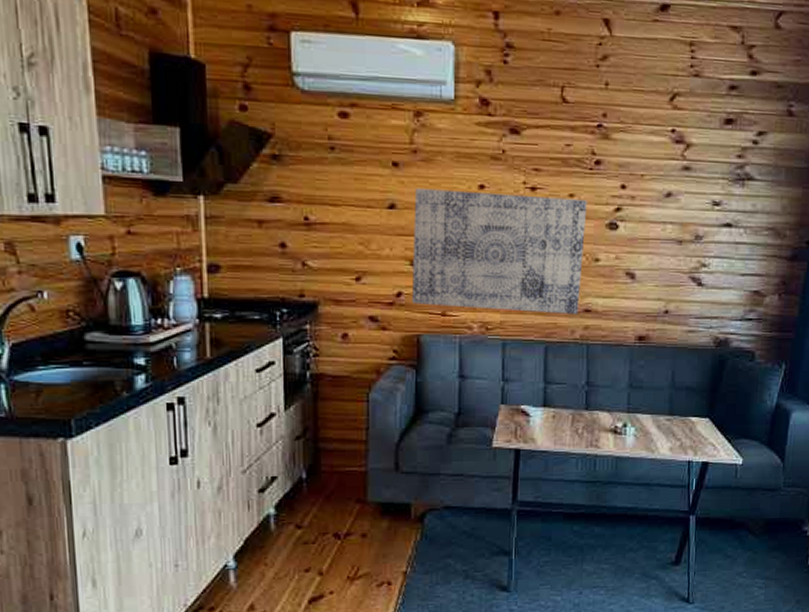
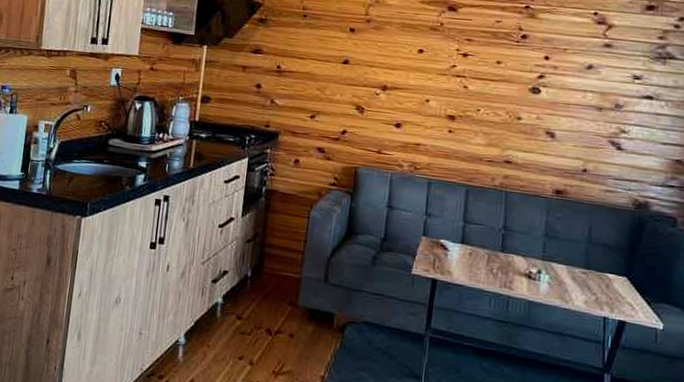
wall art: present [412,188,588,314] -> none [354,49,513,164]

